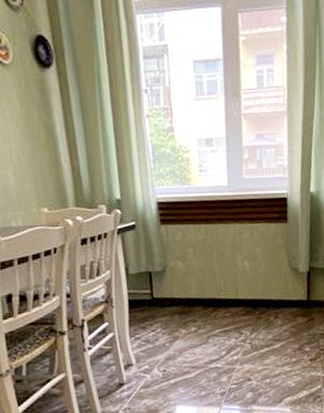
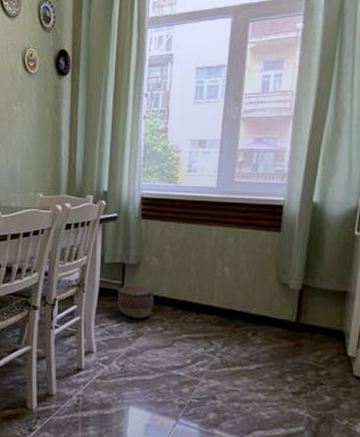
basket: none [148,288,185,324] -> present [118,282,154,319]

